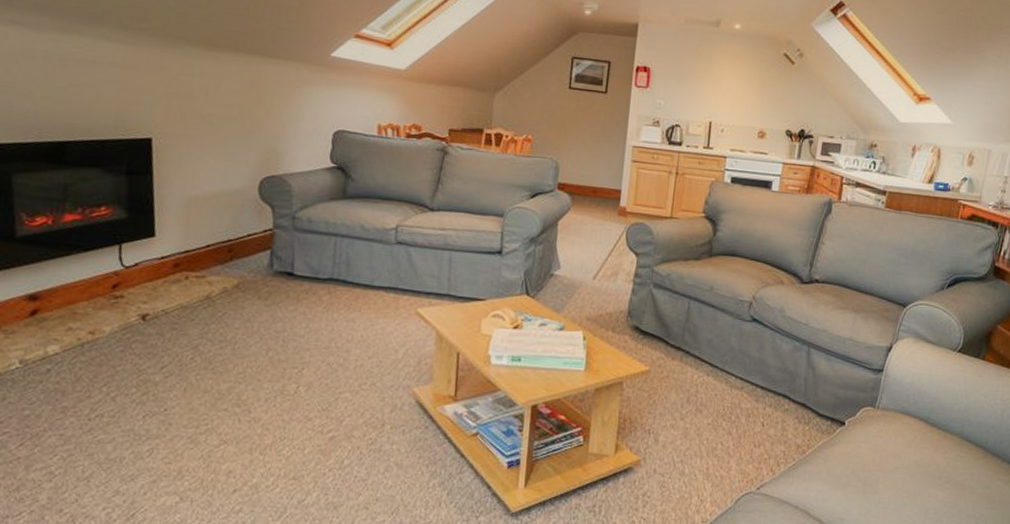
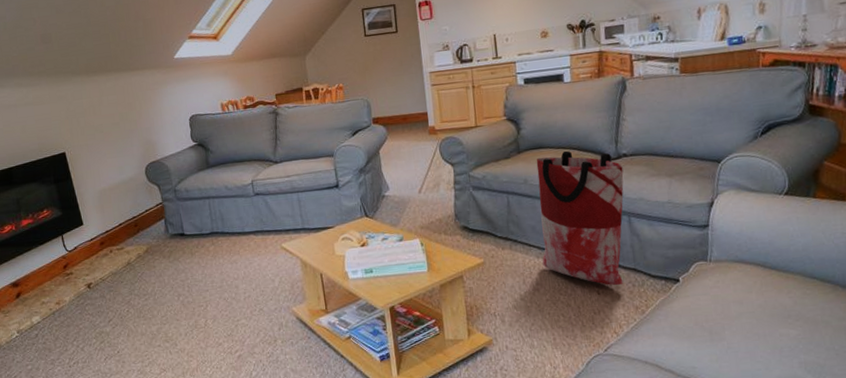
bag: none [711,264,813,420] -> present [536,150,624,286]

